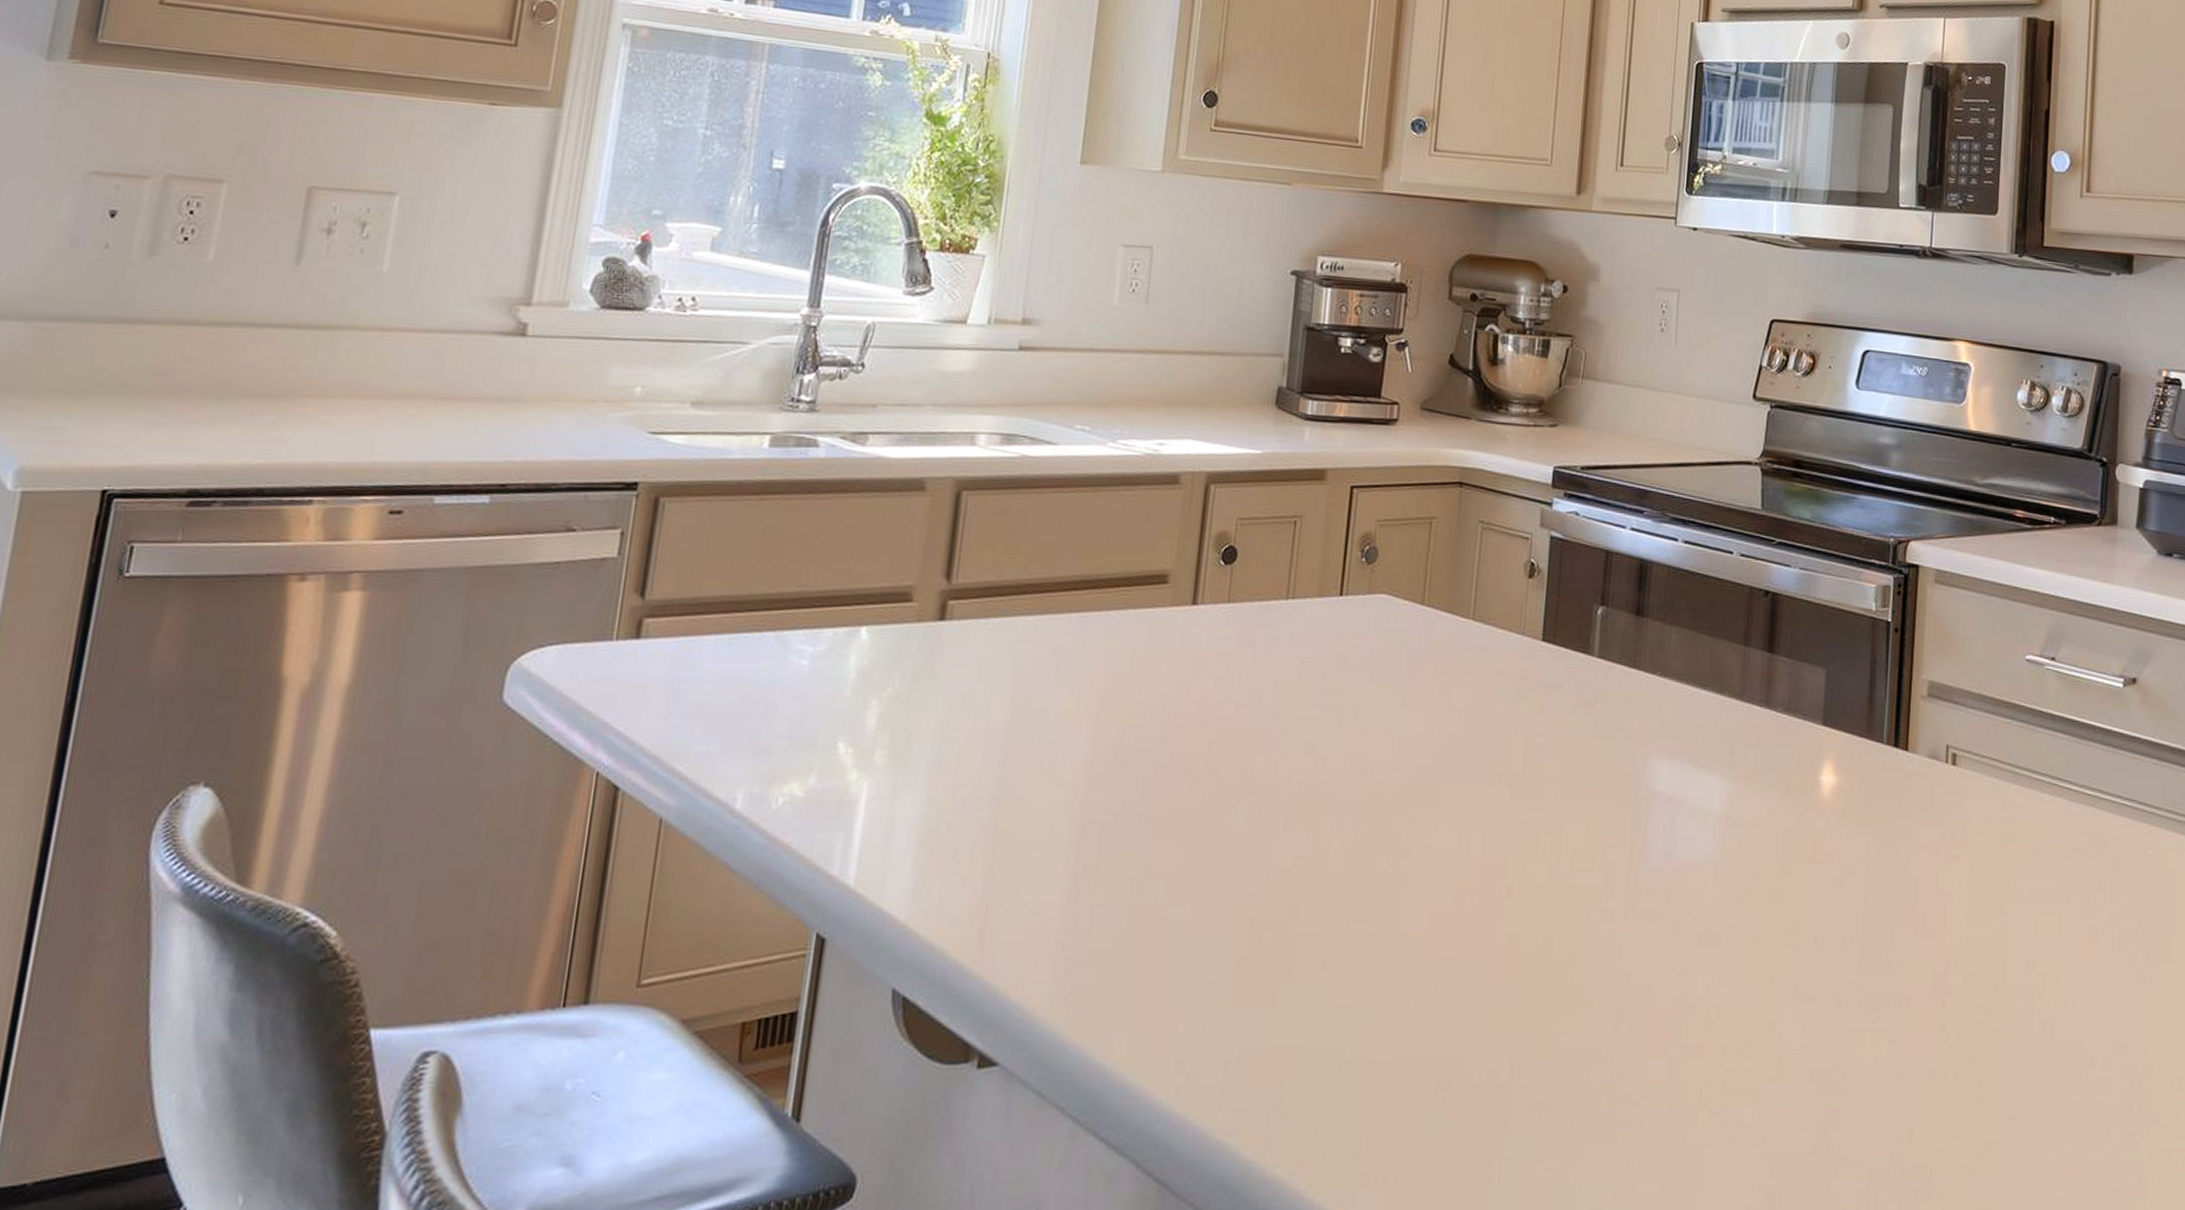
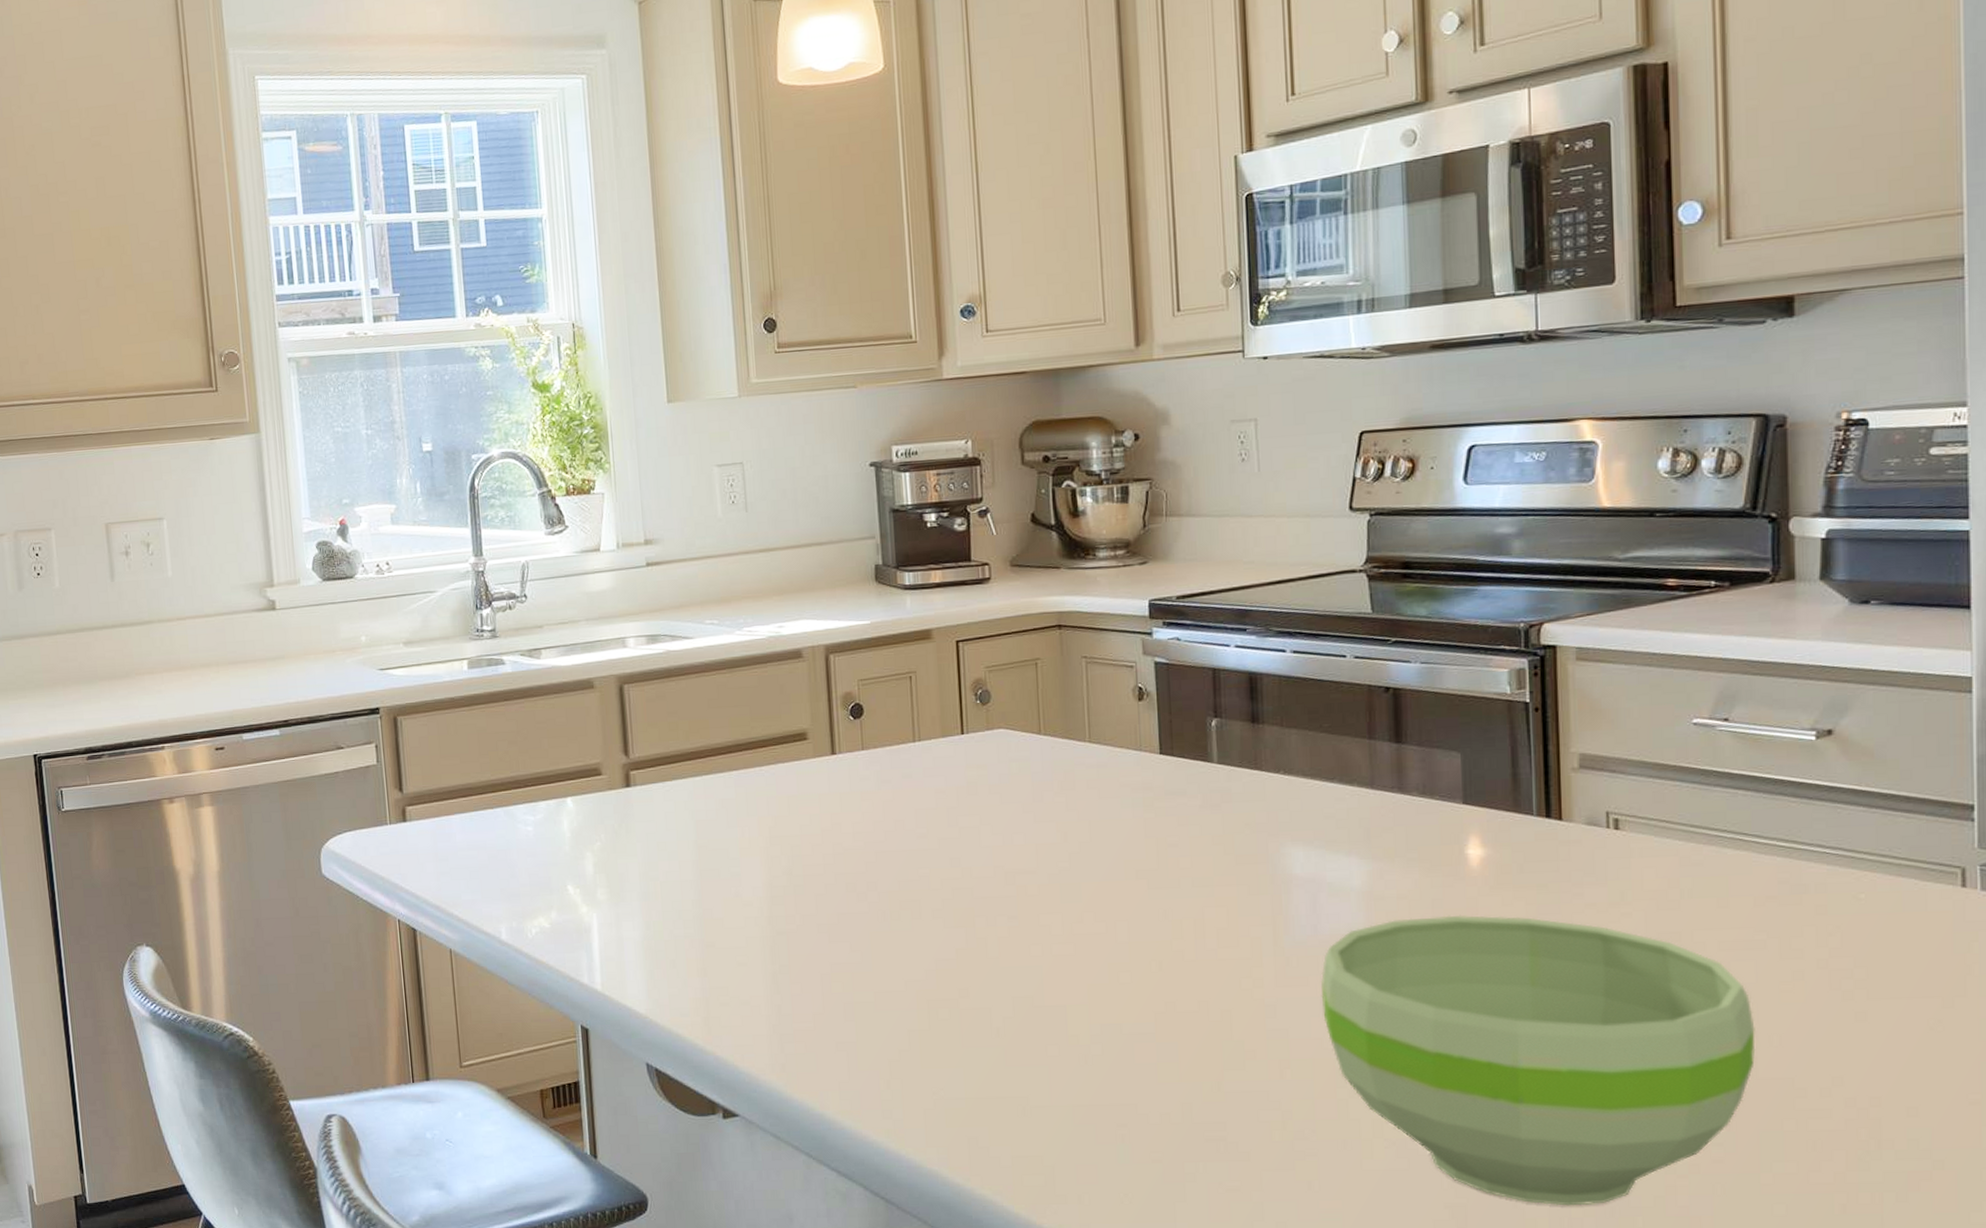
bowl: none [1666,848,2054,1189] -> present [1321,915,1756,1206]

